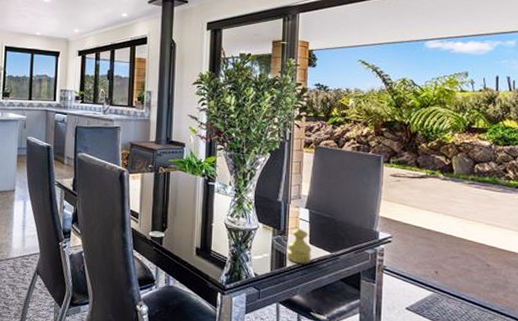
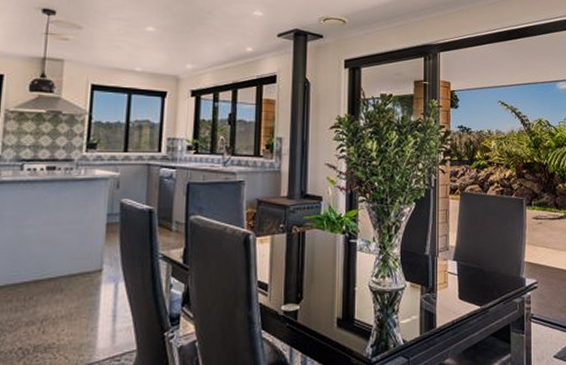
salt shaker: present [286,229,312,264] -> none [436,283,461,323]

